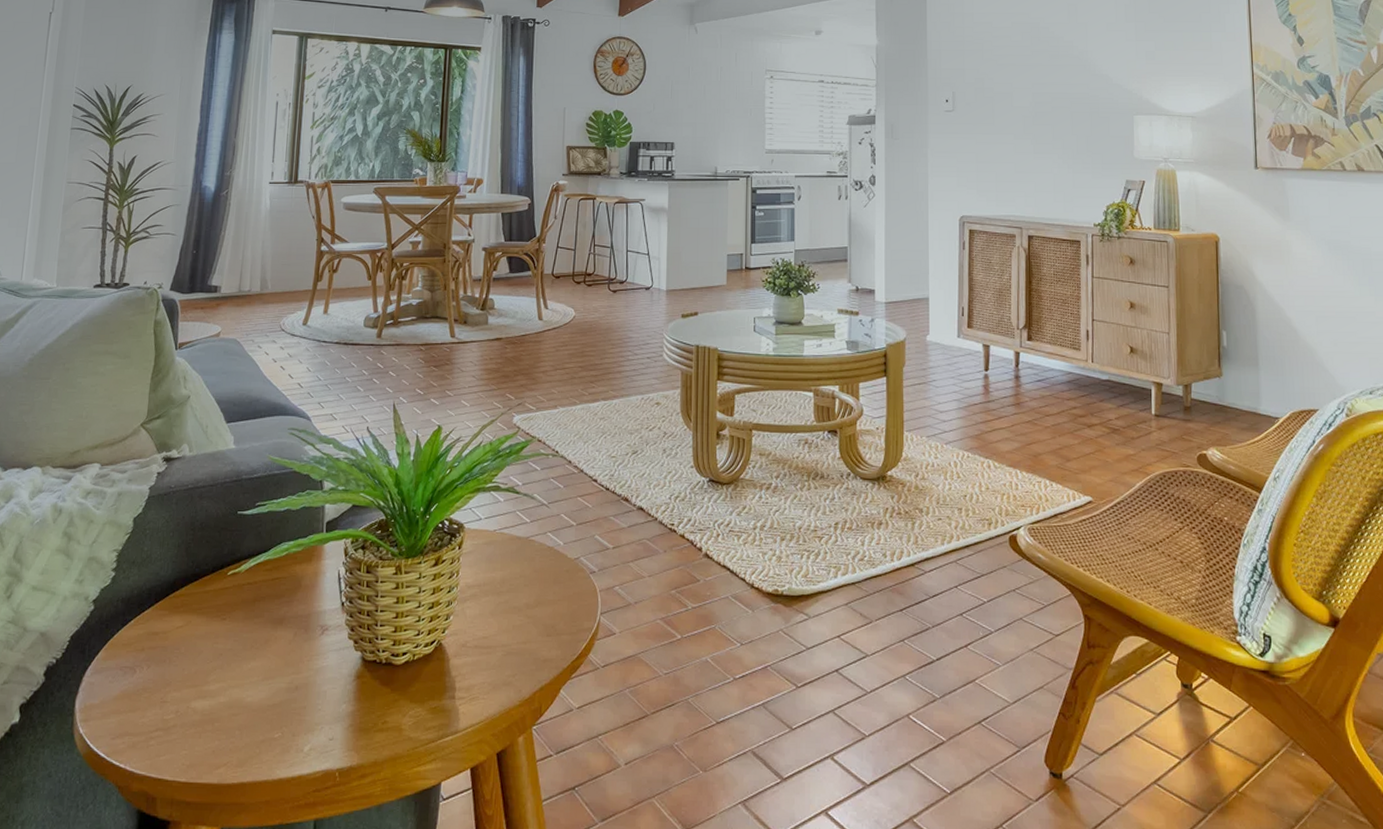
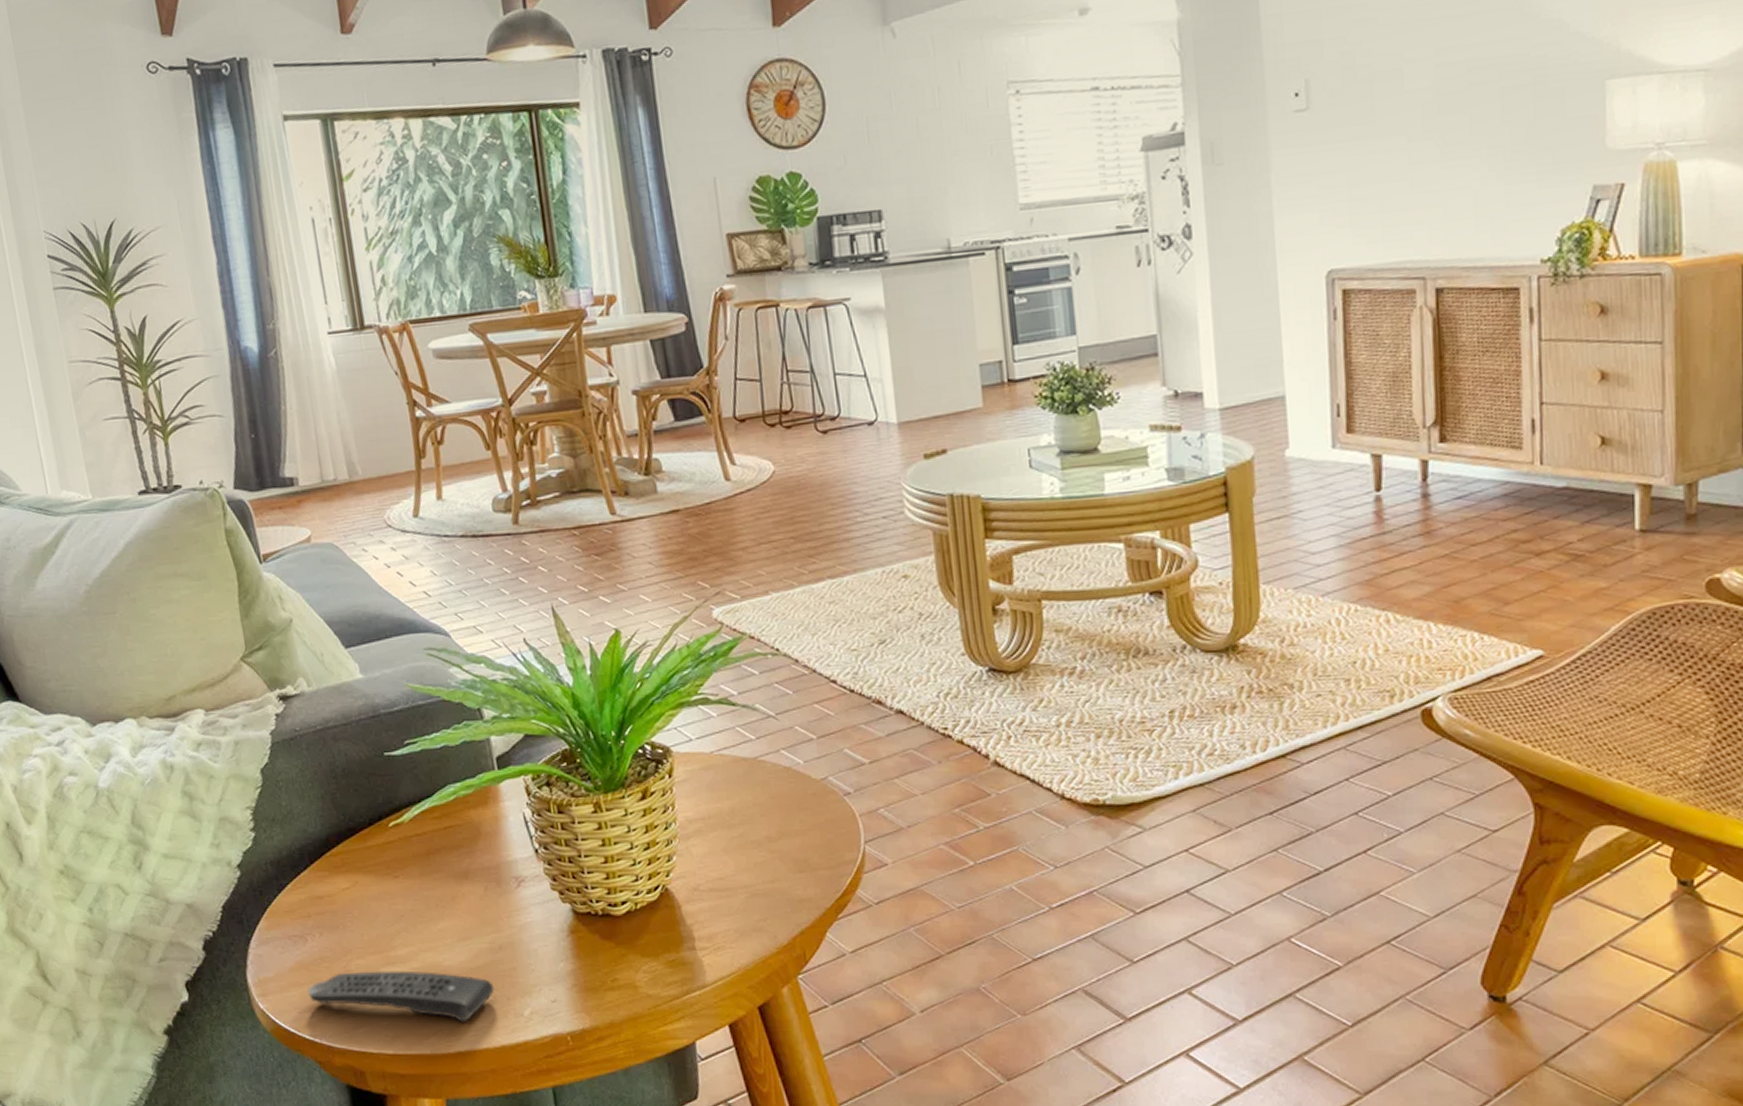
remote control: none [124,702,284,754] -> present [307,970,495,1022]

